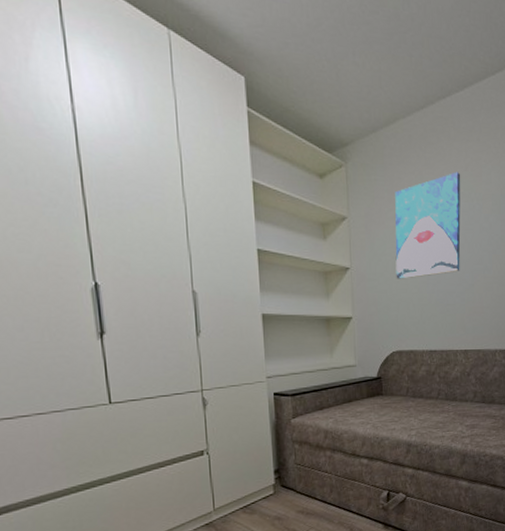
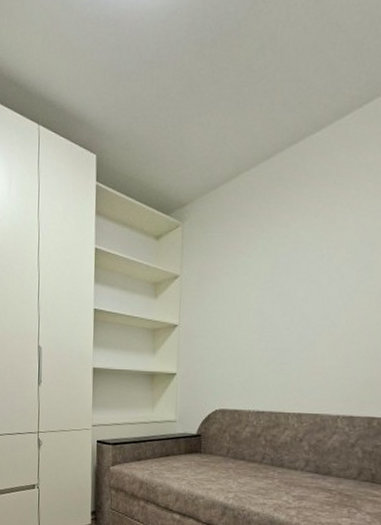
wall art: present [395,172,461,279] -> none [225,220,310,336]

